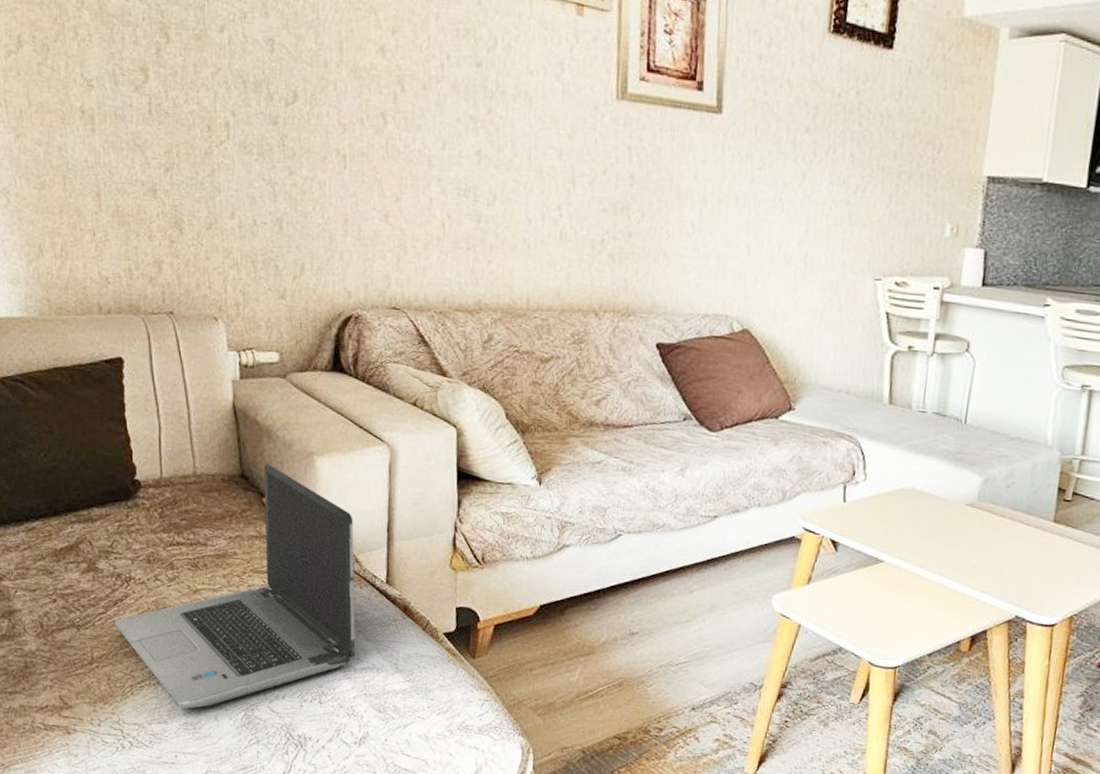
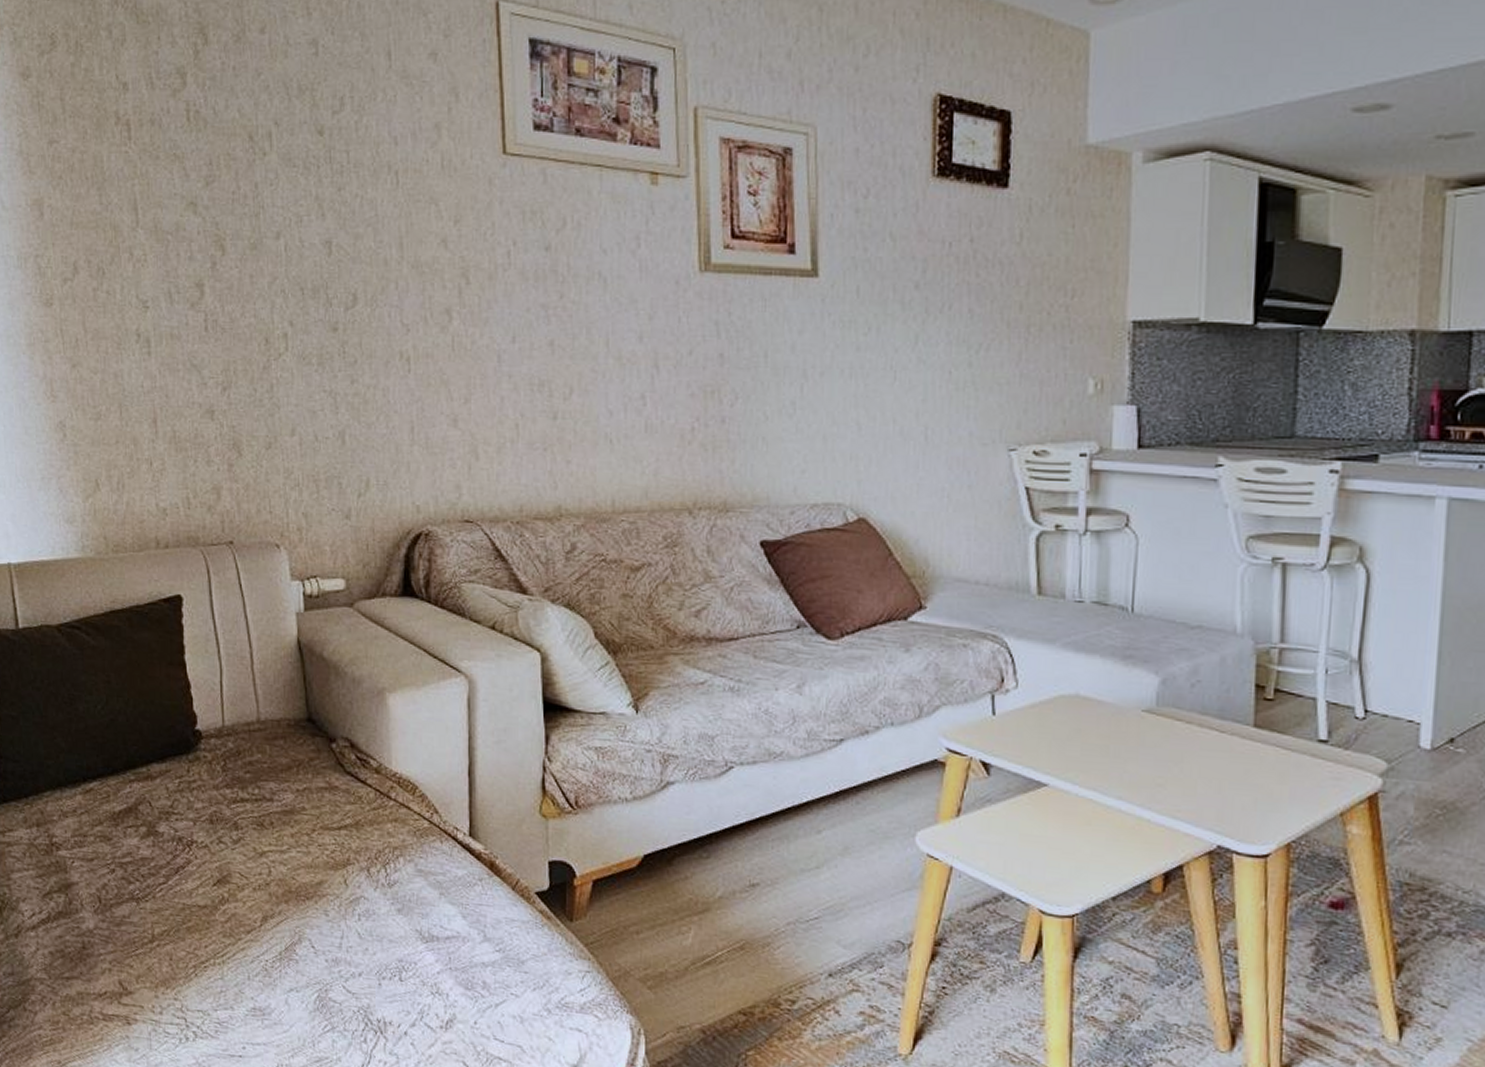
laptop computer: present [115,464,356,709] -> none [177,704,438,992]

